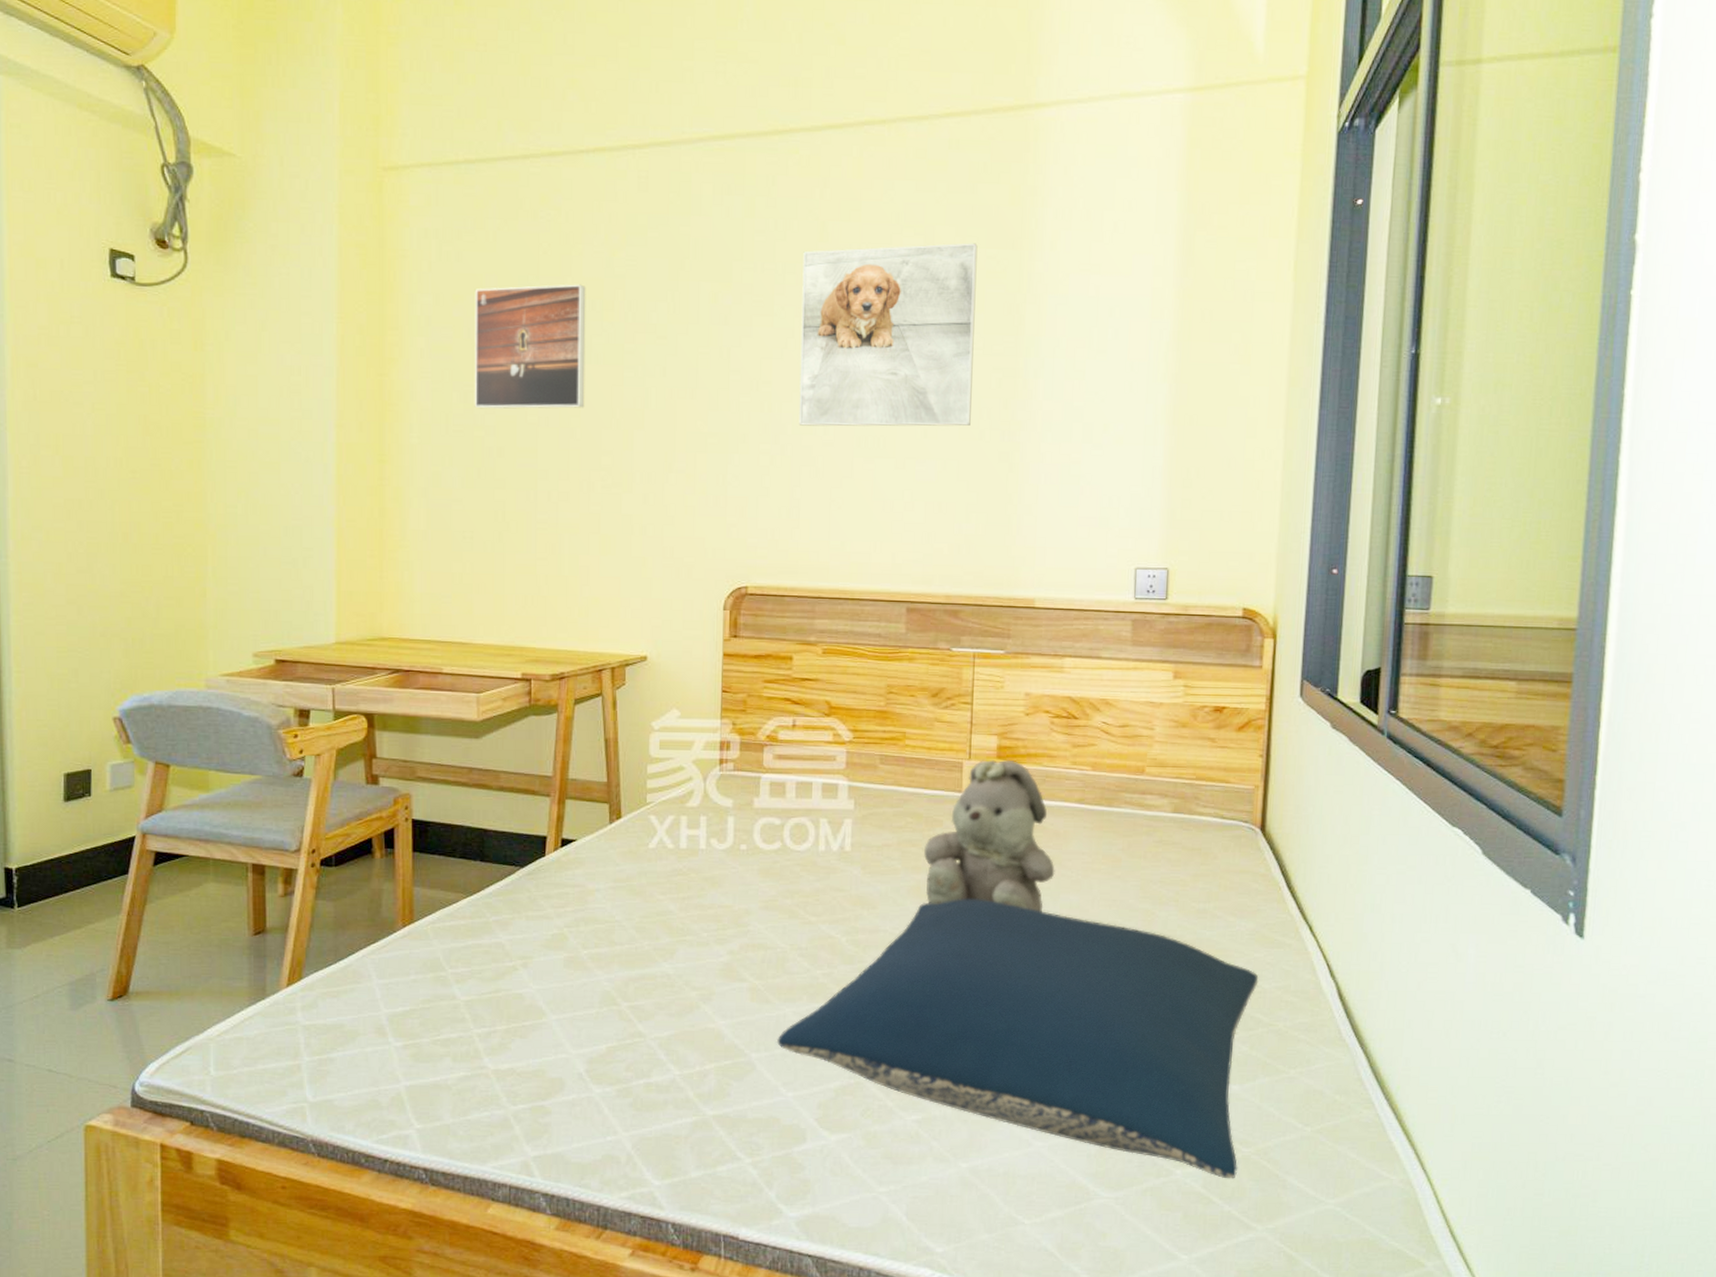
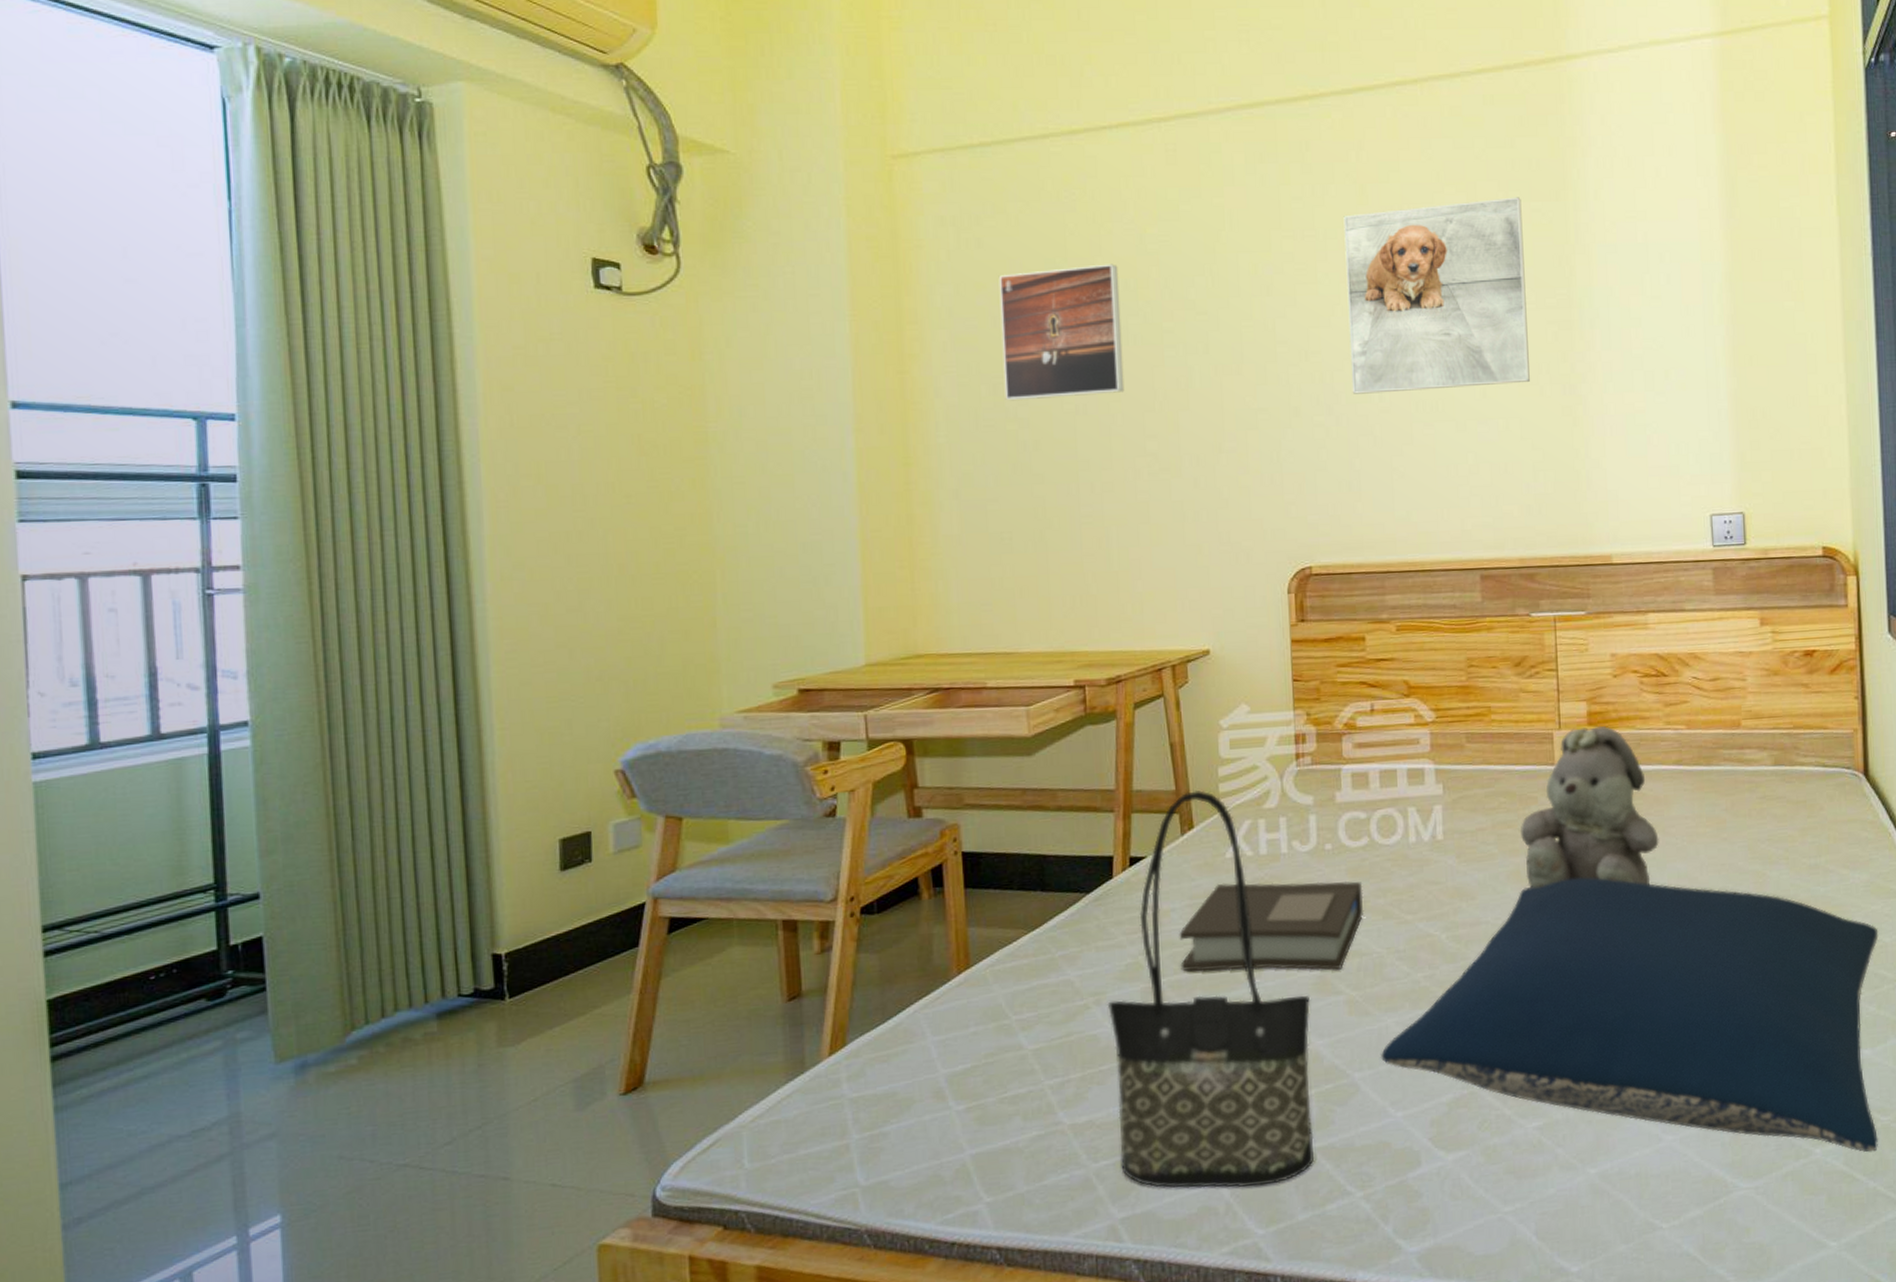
tote bag: none [533,783,717,1143] -> present [1107,789,1315,1189]
book: none [601,870,773,959] -> present [1179,881,1364,972]

